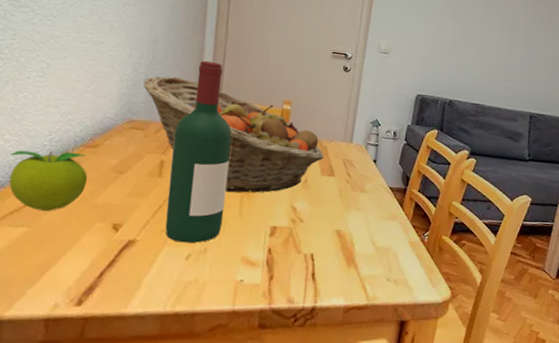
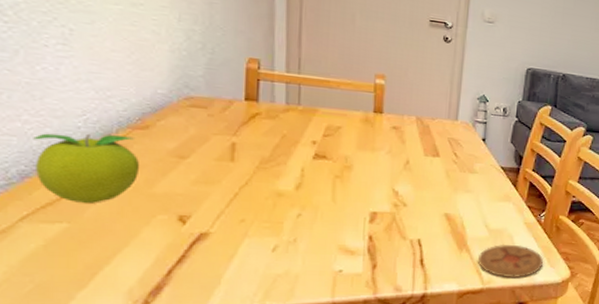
fruit basket: present [143,76,324,193] -> none [201,45,426,177]
wine bottle: present [165,61,232,244] -> none [243,28,317,234]
coaster: none [364,261,425,296] -> present [478,244,543,279]

